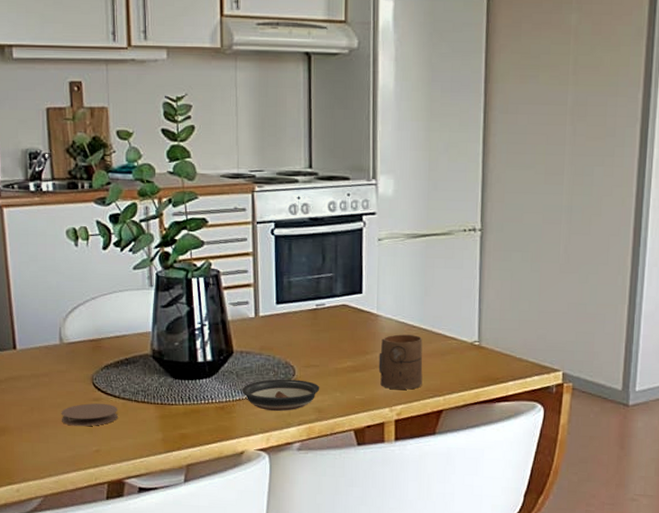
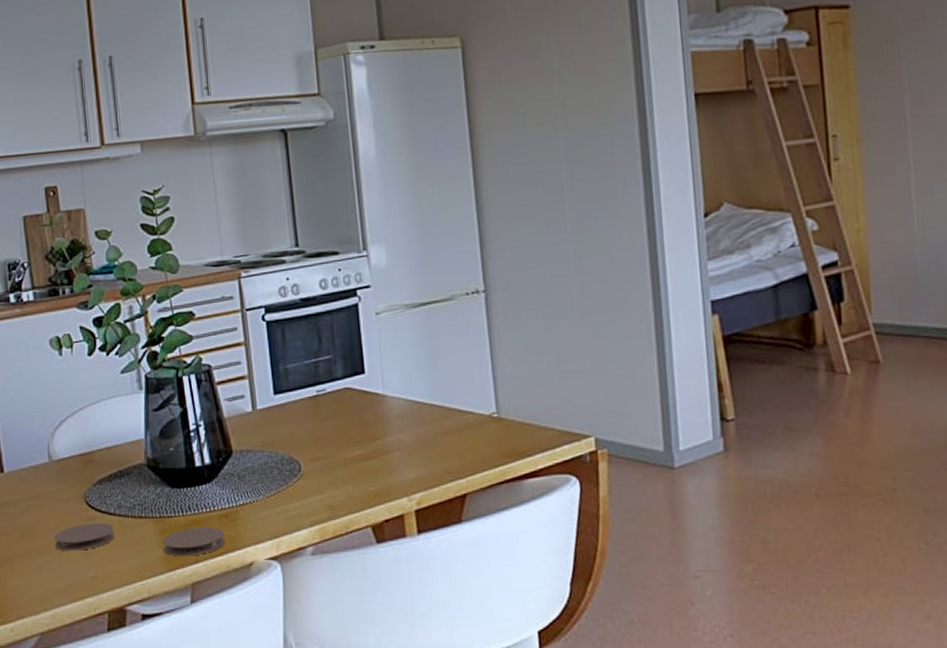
coaster: none [162,416,220,441] -> present [162,527,225,557]
saucer: present [242,379,320,412] -> none [245,475,330,514]
cup: present [378,334,423,390] -> none [389,413,441,476]

